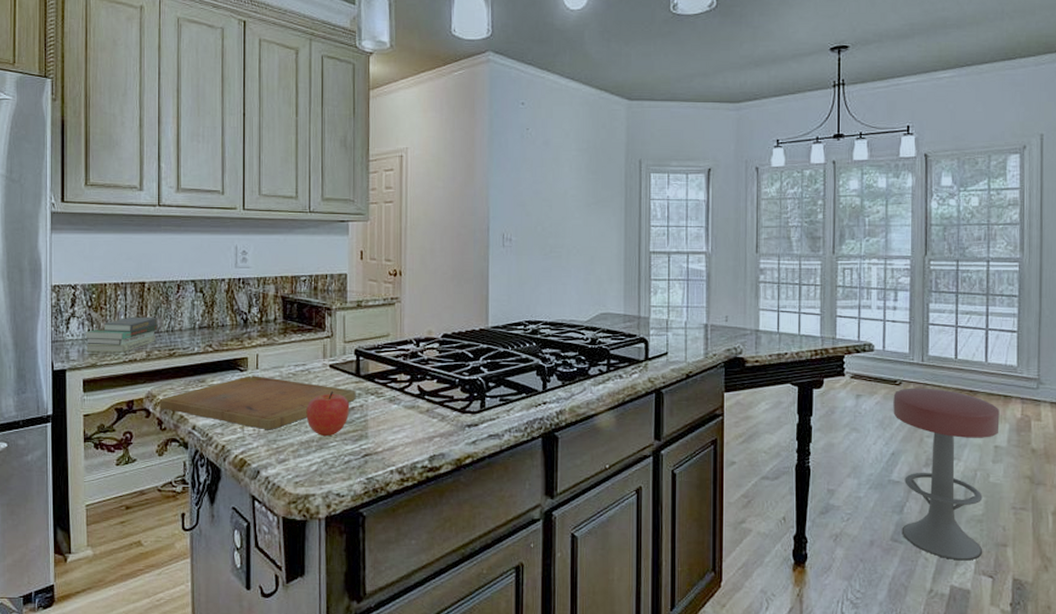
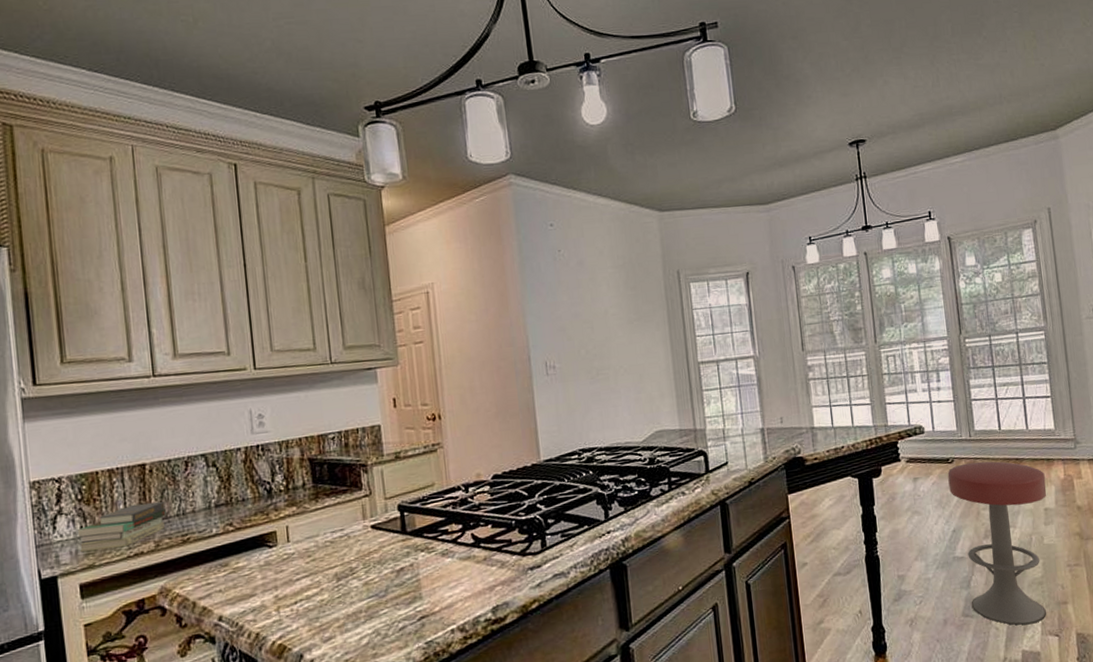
cutting board: present [159,376,356,429] -> none [175,548,405,608]
fruit: present [306,391,350,437] -> none [349,553,399,605]

